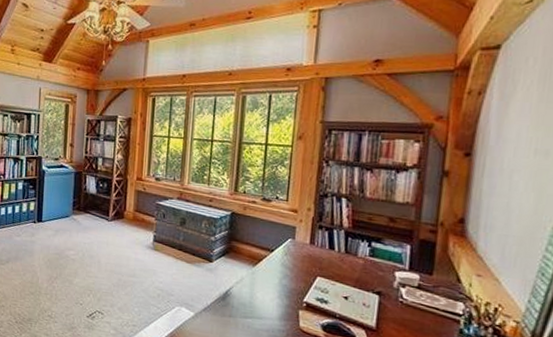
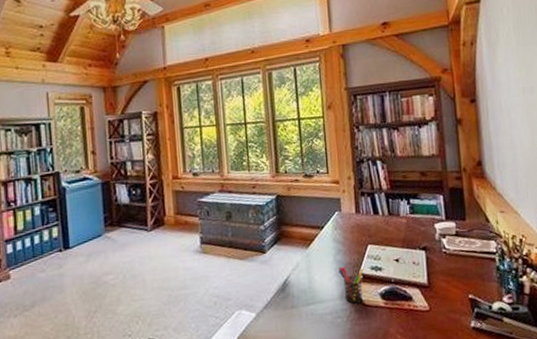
pen holder: none [282,290,308,329] -> present [338,266,364,304]

